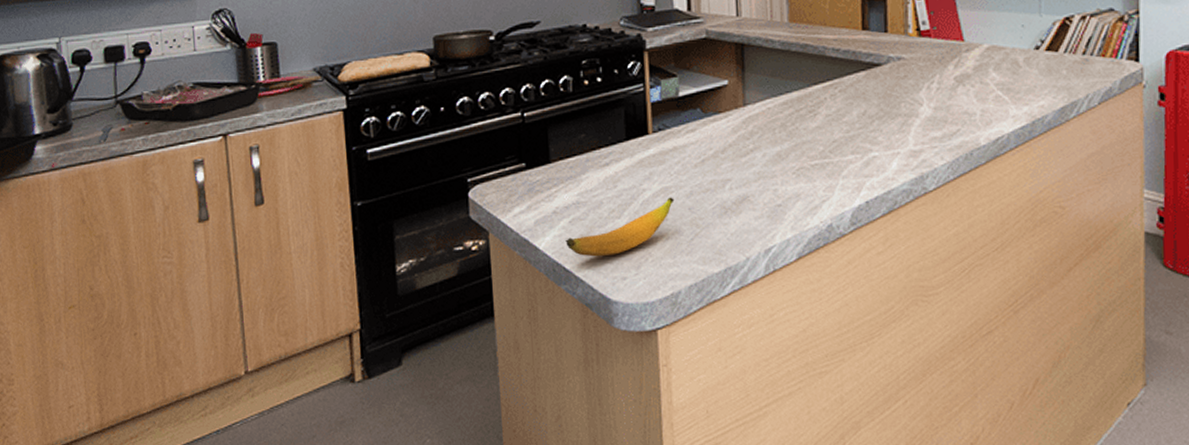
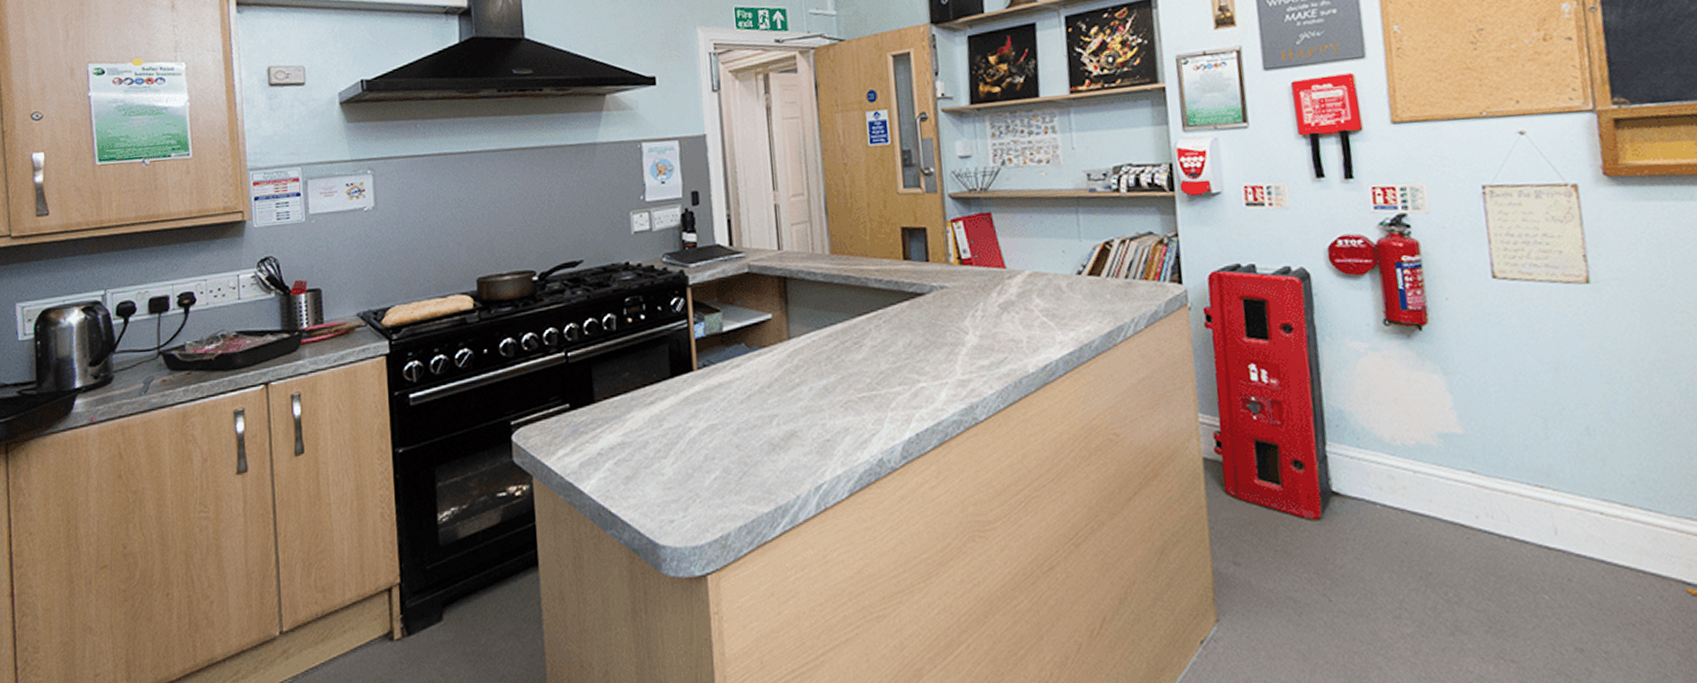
banana: present [565,197,675,257] -> none [611,434,721,500]

